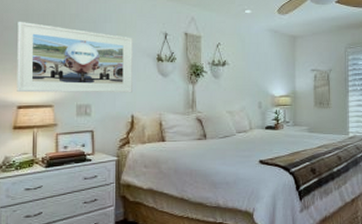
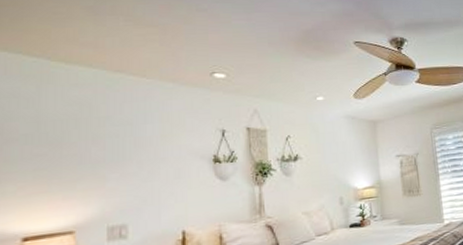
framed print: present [17,21,133,93] -> none [21,130,183,220]

